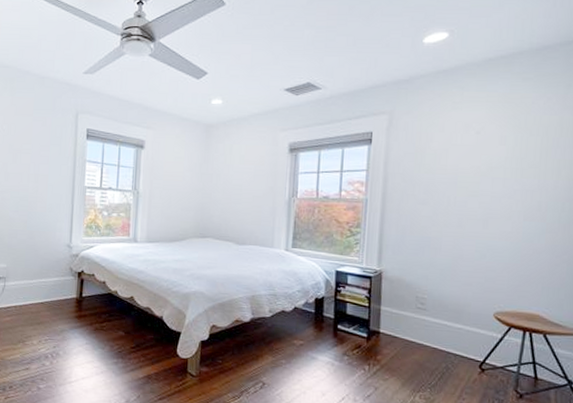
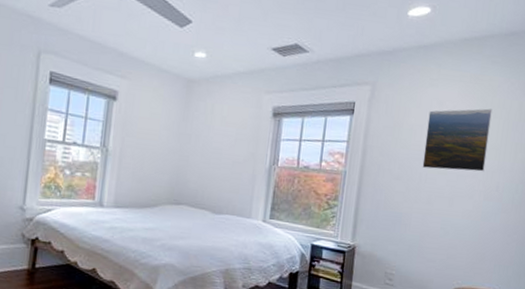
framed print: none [450,127,527,192] -> present [422,108,492,172]

